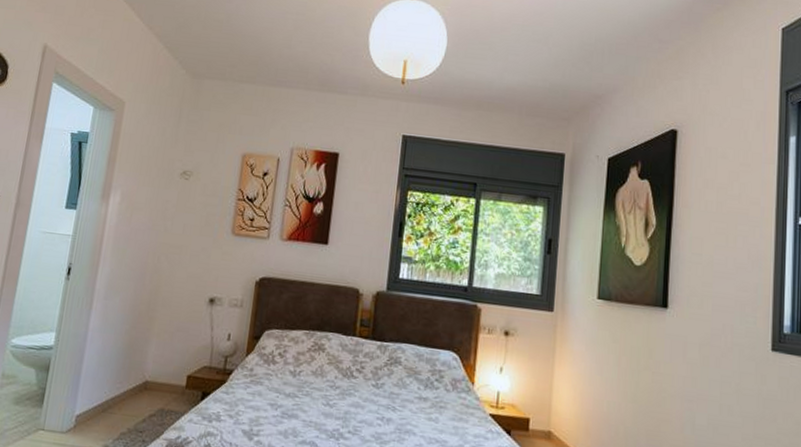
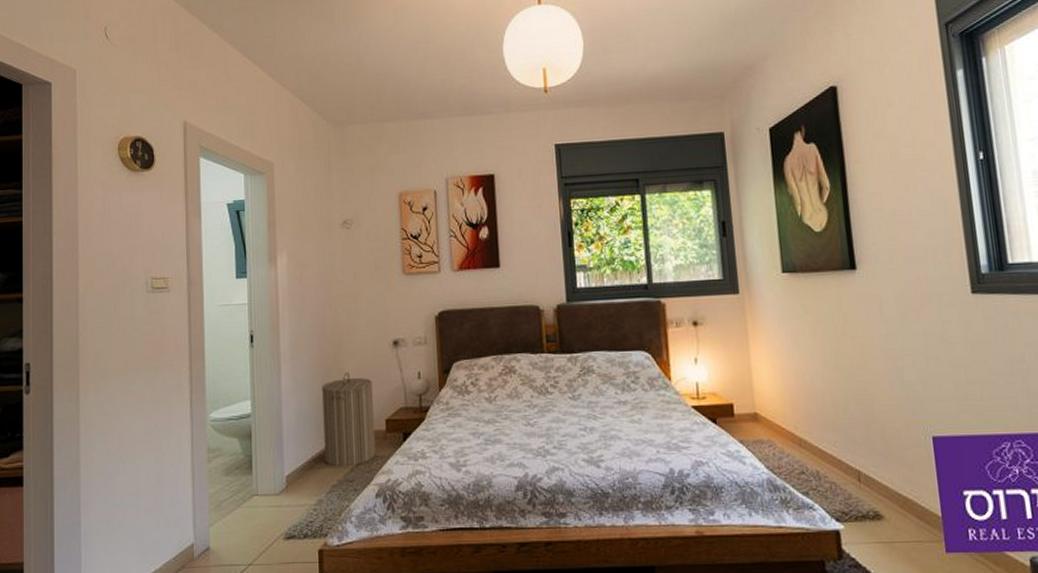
laundry hamper: none [118,321,182,416] -> present [321,372,376,466]

